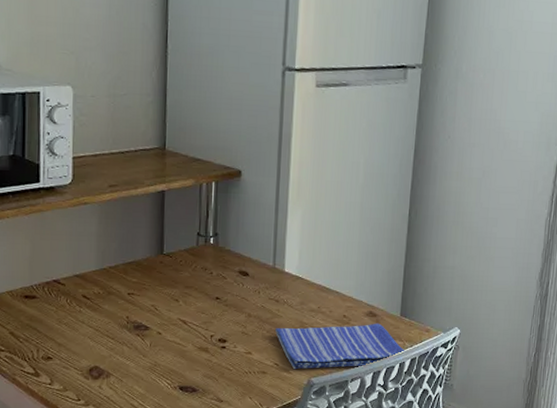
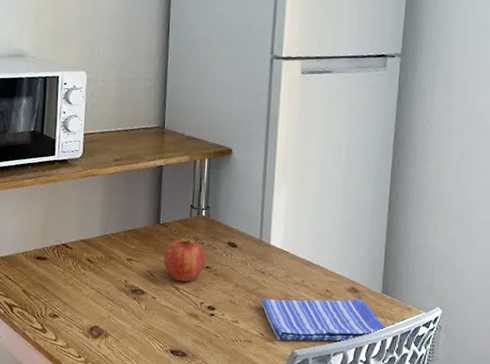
fruit: none [169,268,214,315] -> present [163,238,205,282]

